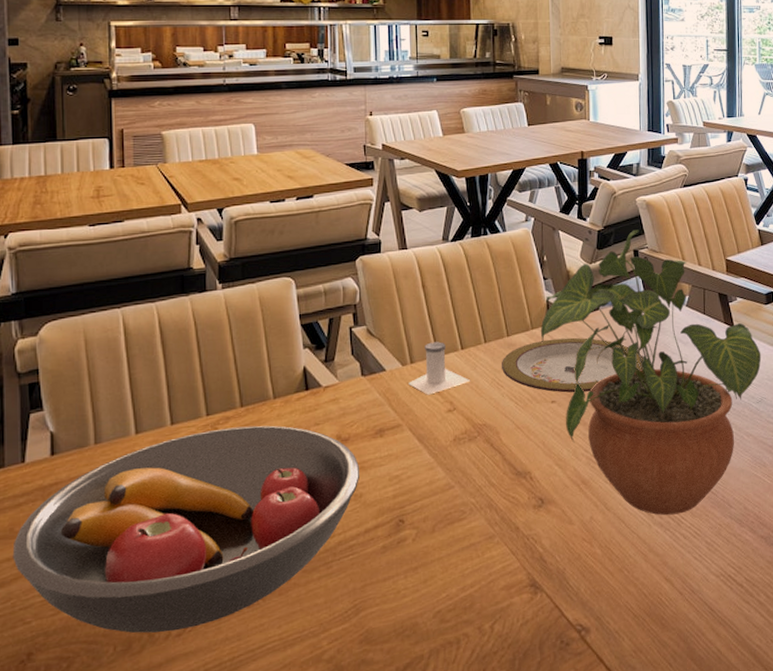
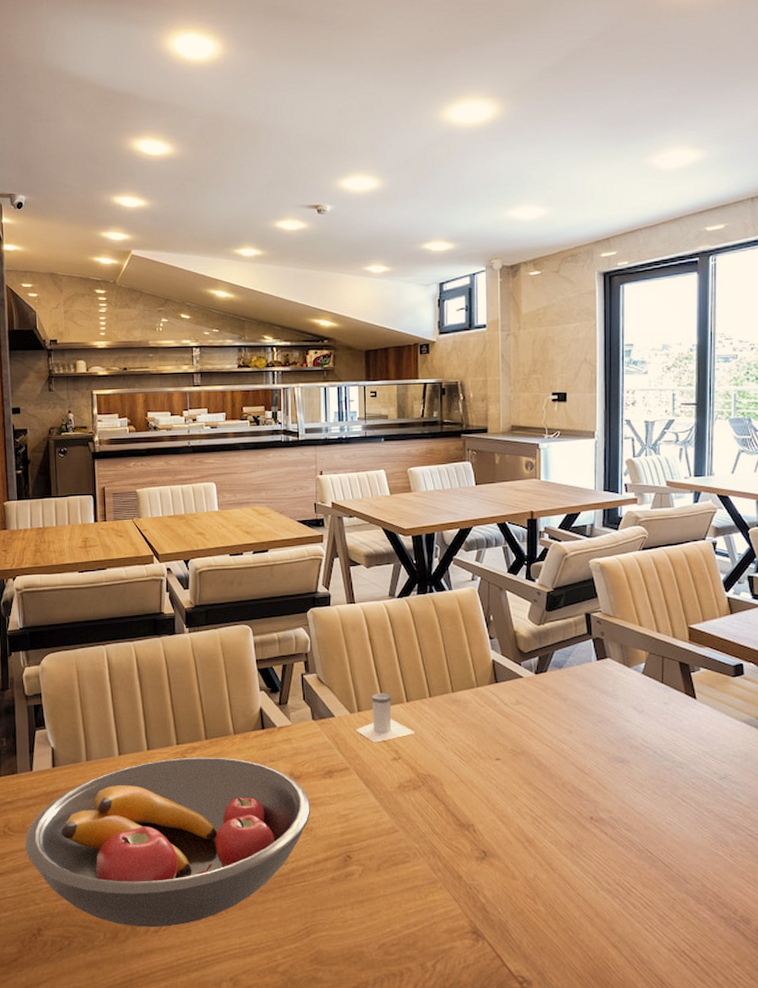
plate: present [502,337,643,393] -> none [446,698,593,753]
potted plant: present [540,229,762,516] -> none [485,592,727,883]

